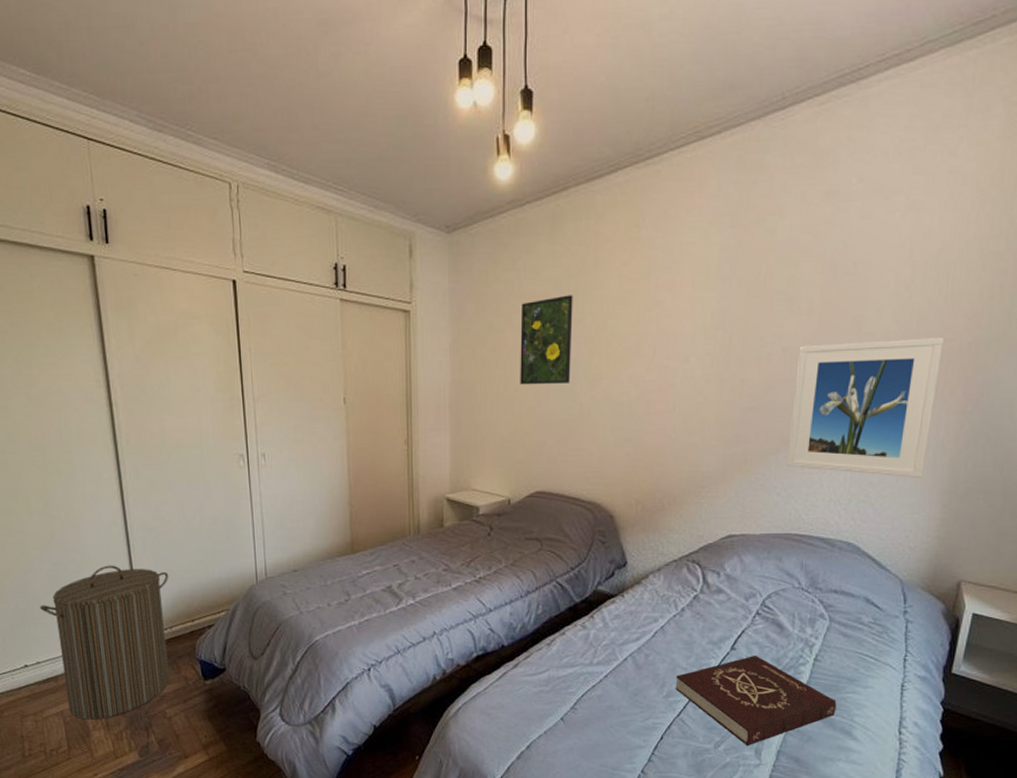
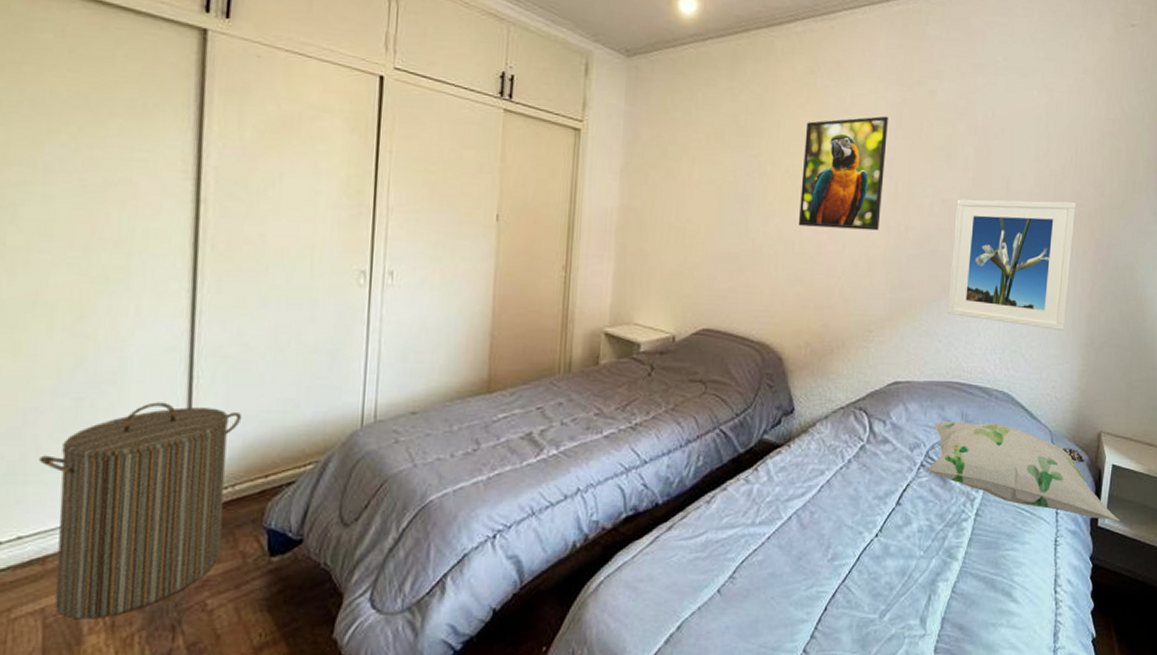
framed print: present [520,295,573,385] -> none [692,130,750,218]
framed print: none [625,263,721,387] -> present [798,116,888,231]
book: present [675,654,837,747] -> none [840,510,997,615]
decorative pillow: none [765,572,978,668] -> present [929,421,1119,521]

